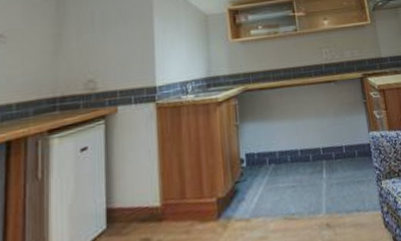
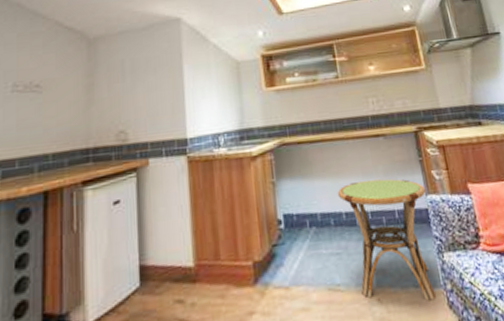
side table: none [294,119,375,224] -> present [337,179,436,301]

